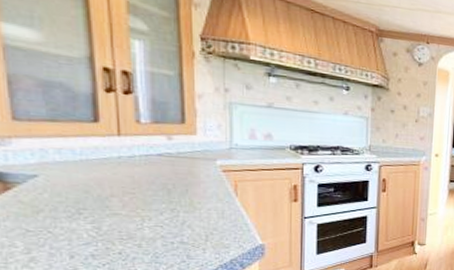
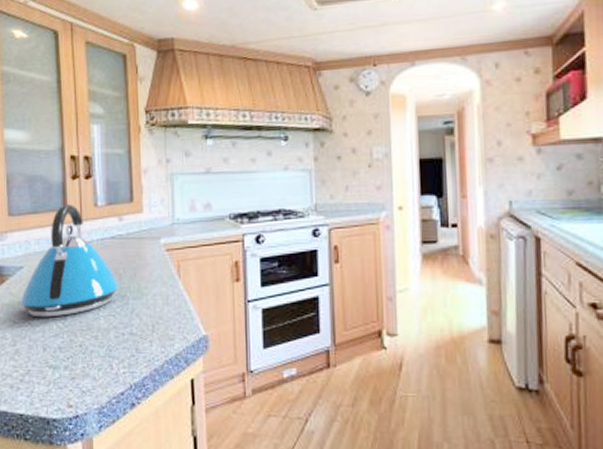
kettle: none [34,116,167,227] -> present [20,204,119,318]

